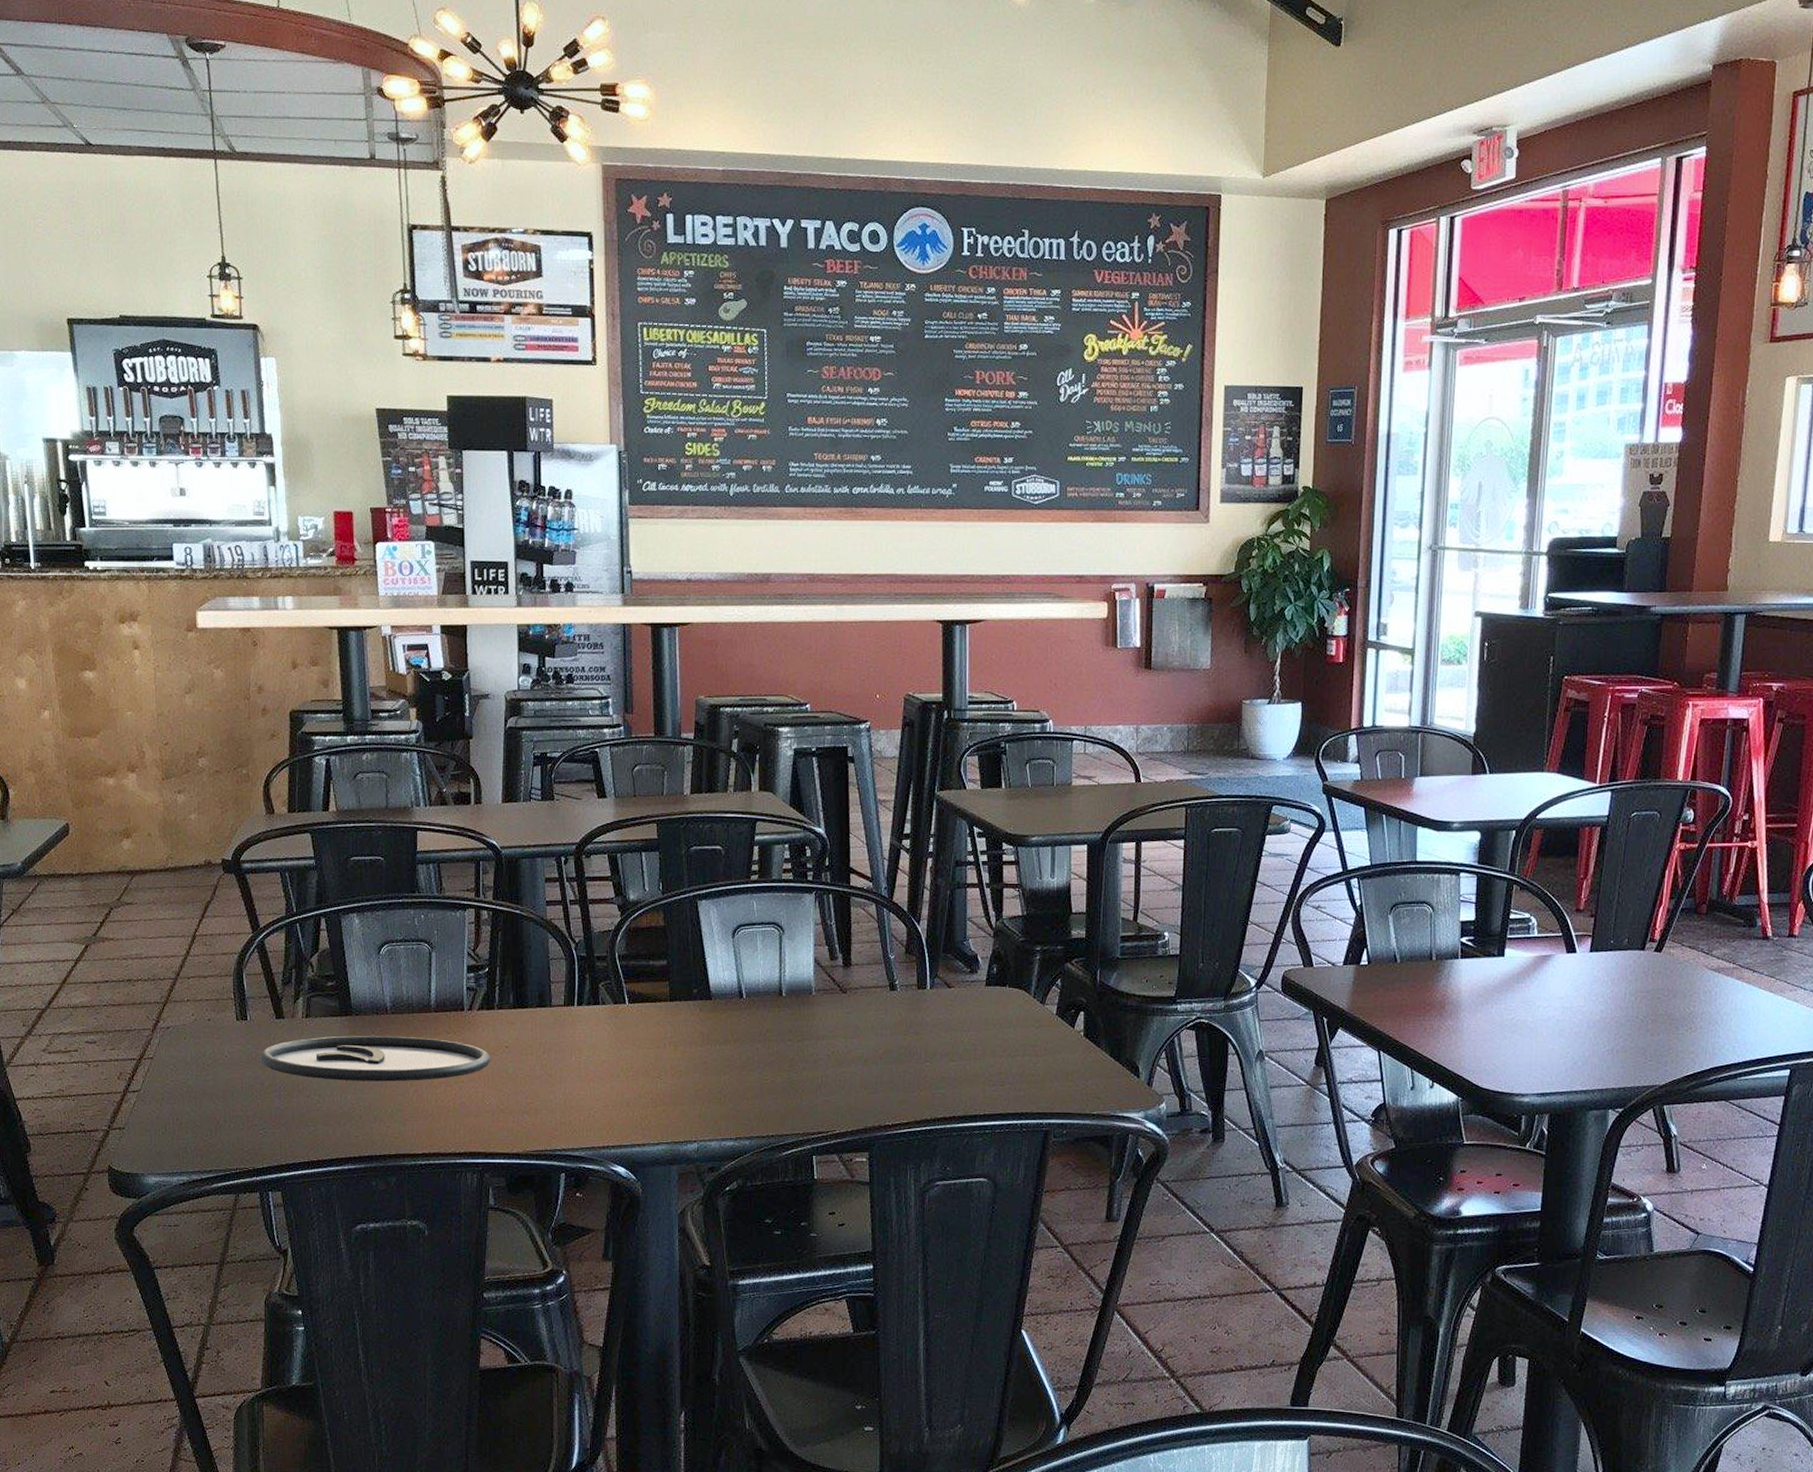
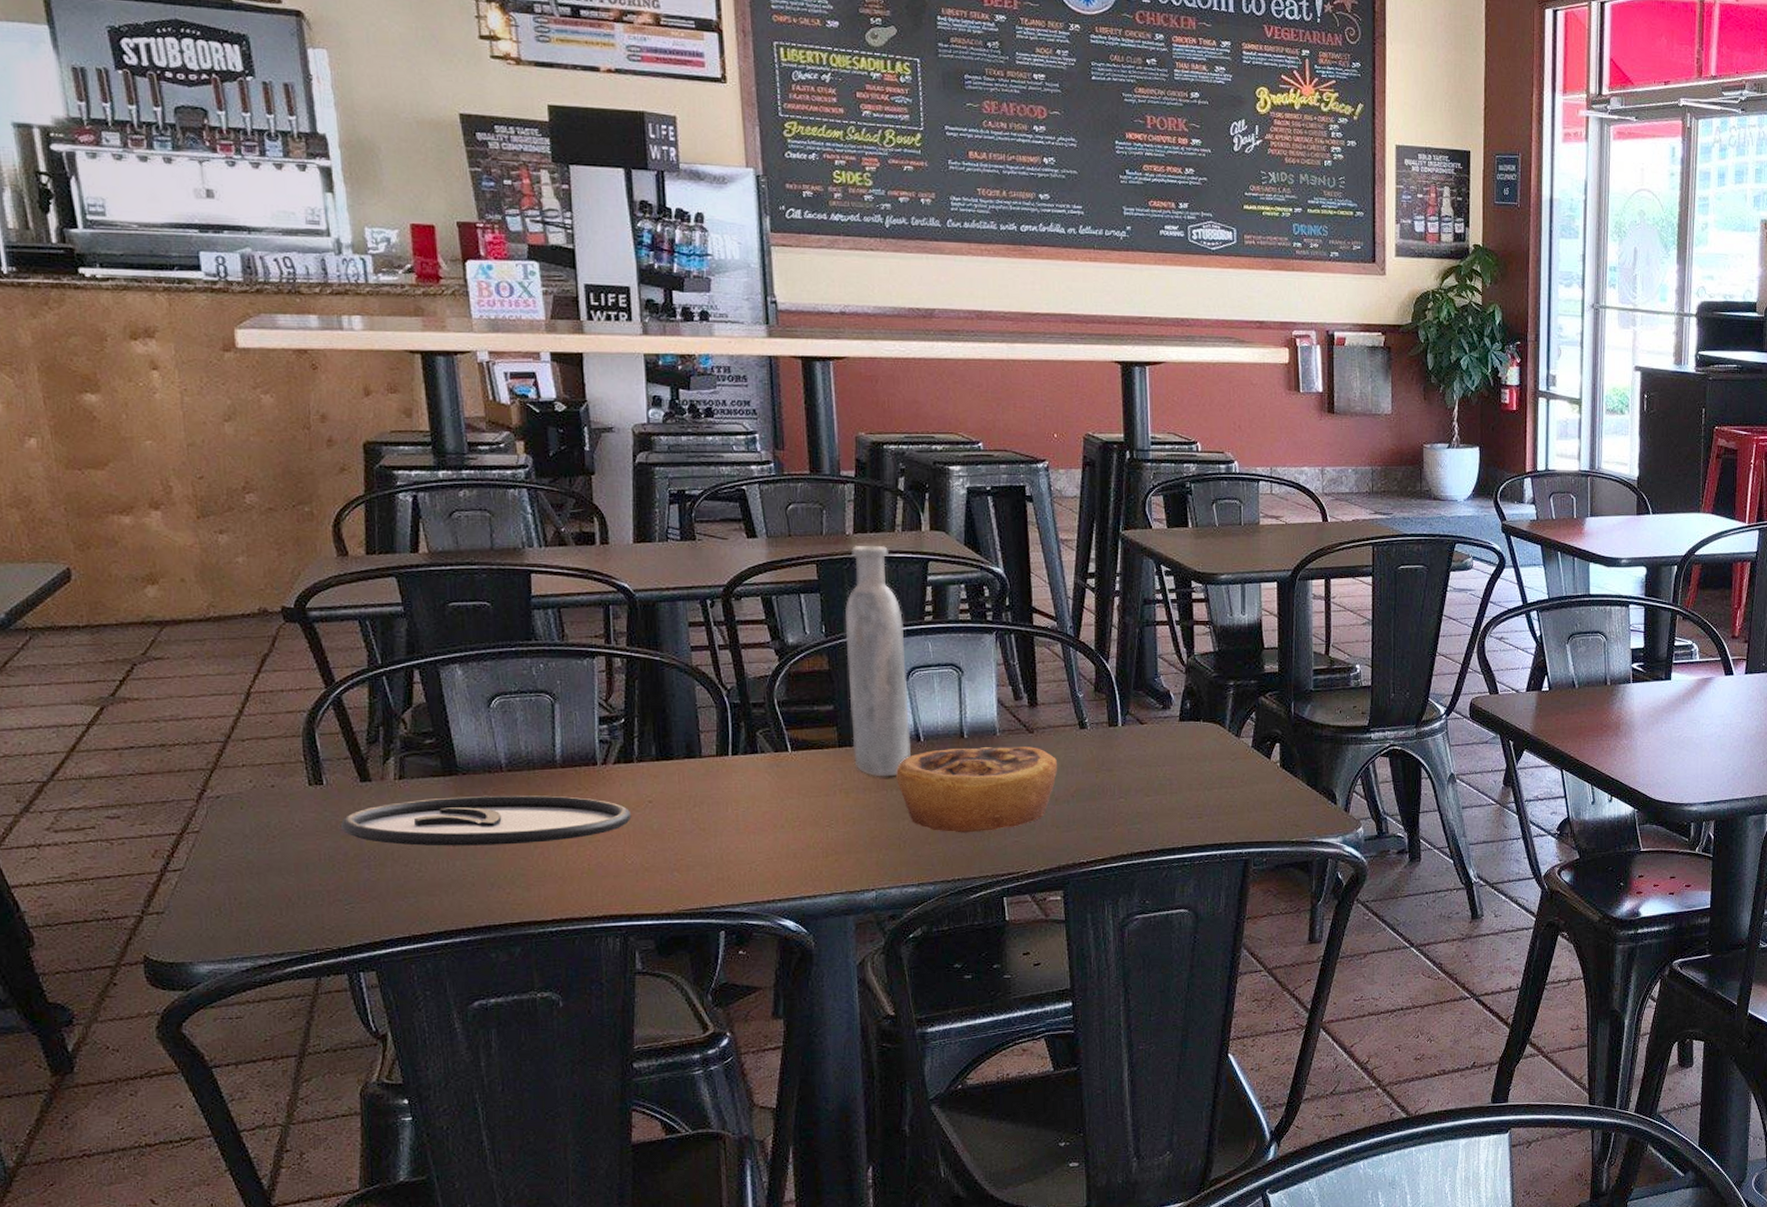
bottle: none [680,806,734,1032] -> present [845,546,911,777]
pastry: none [720,1006,868,1090] -> present [896,747,1058,833]

